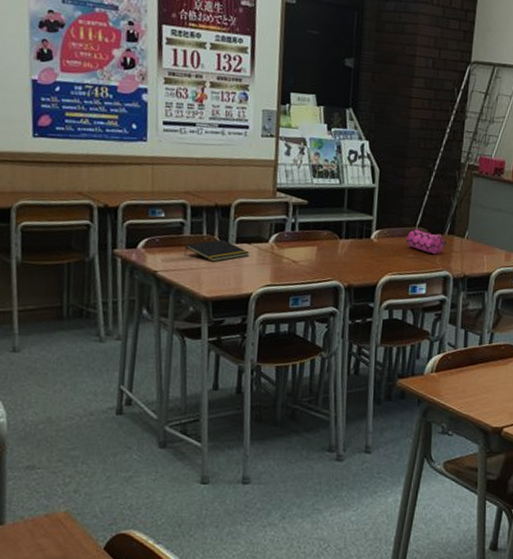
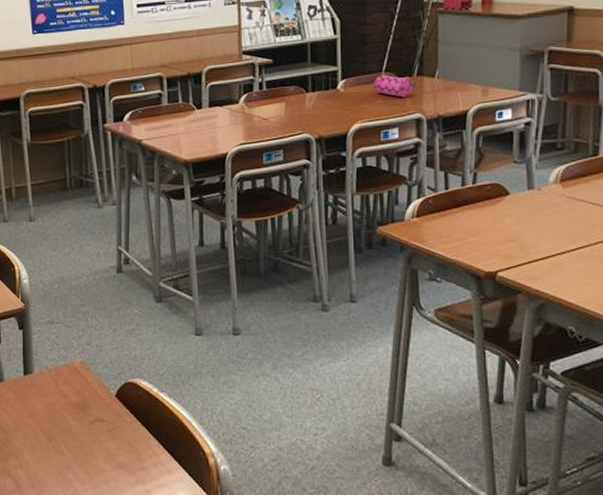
notepad: present [184,239,250,262] -> none [164,105,223,127]

